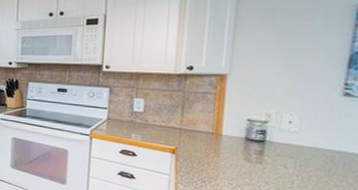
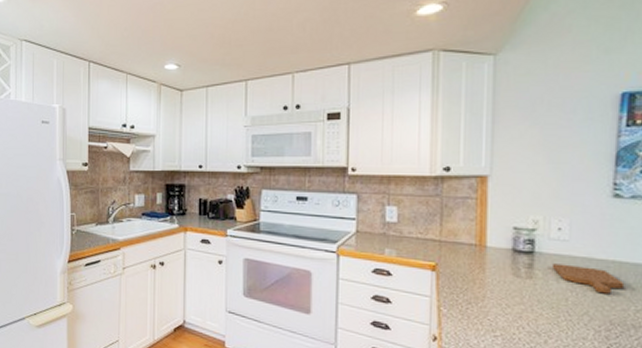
cutting board: none [280,151,348,180] -> present [551,263,625,294]

